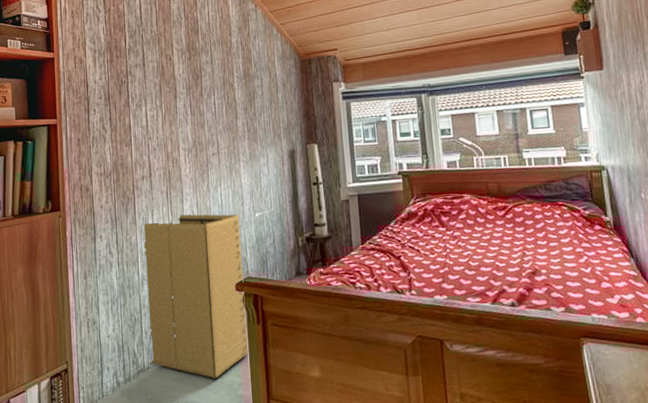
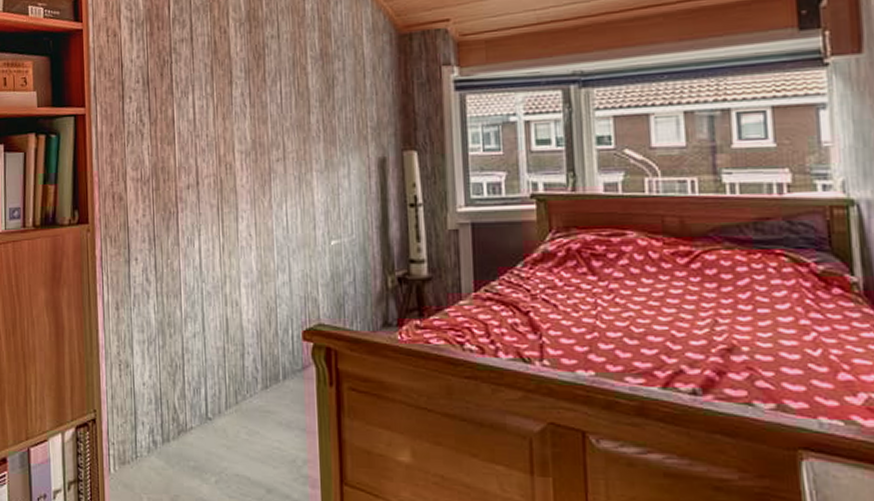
laundry hamper: present [143,214,249,380] -> none [187,236,318,452]

